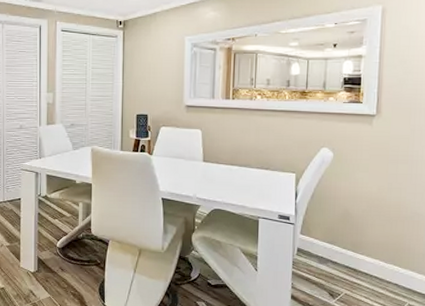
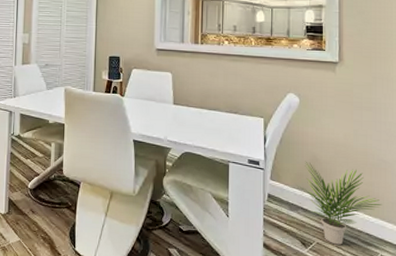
potted plant: none [327,216,412,295] -> present [297,162,382,245]

